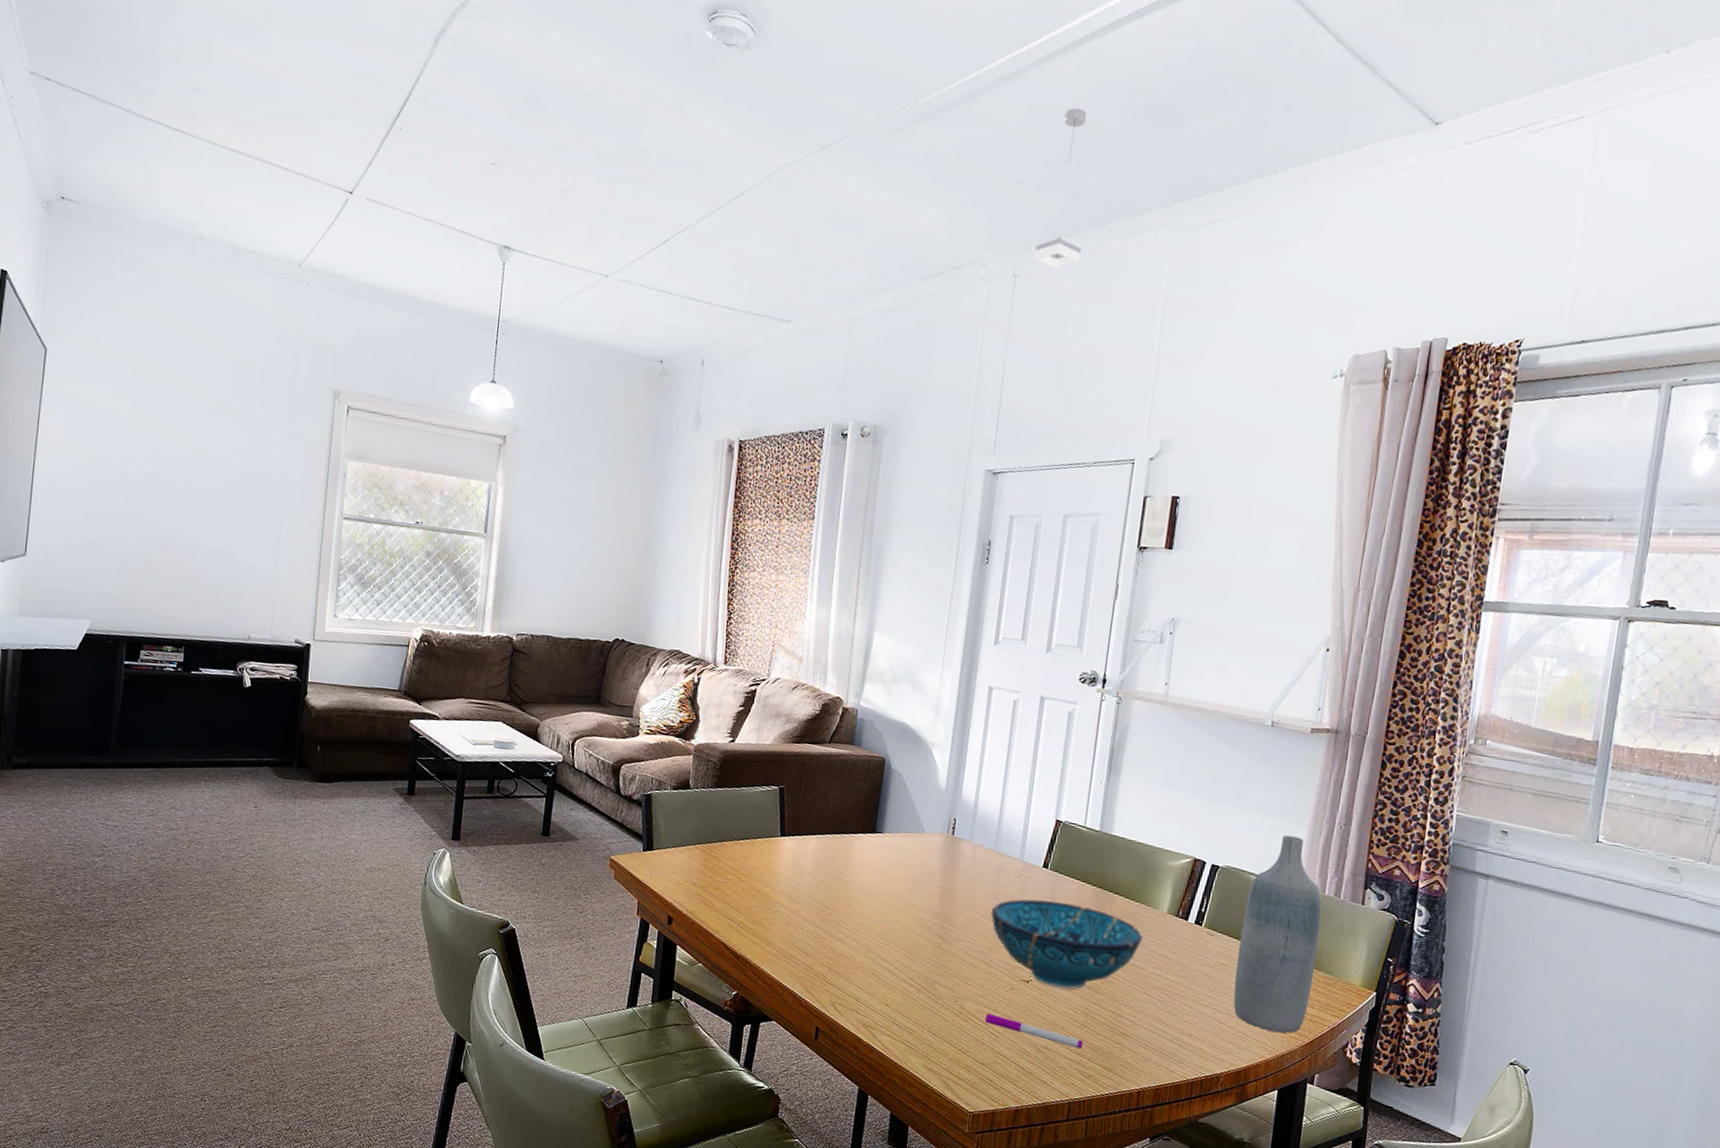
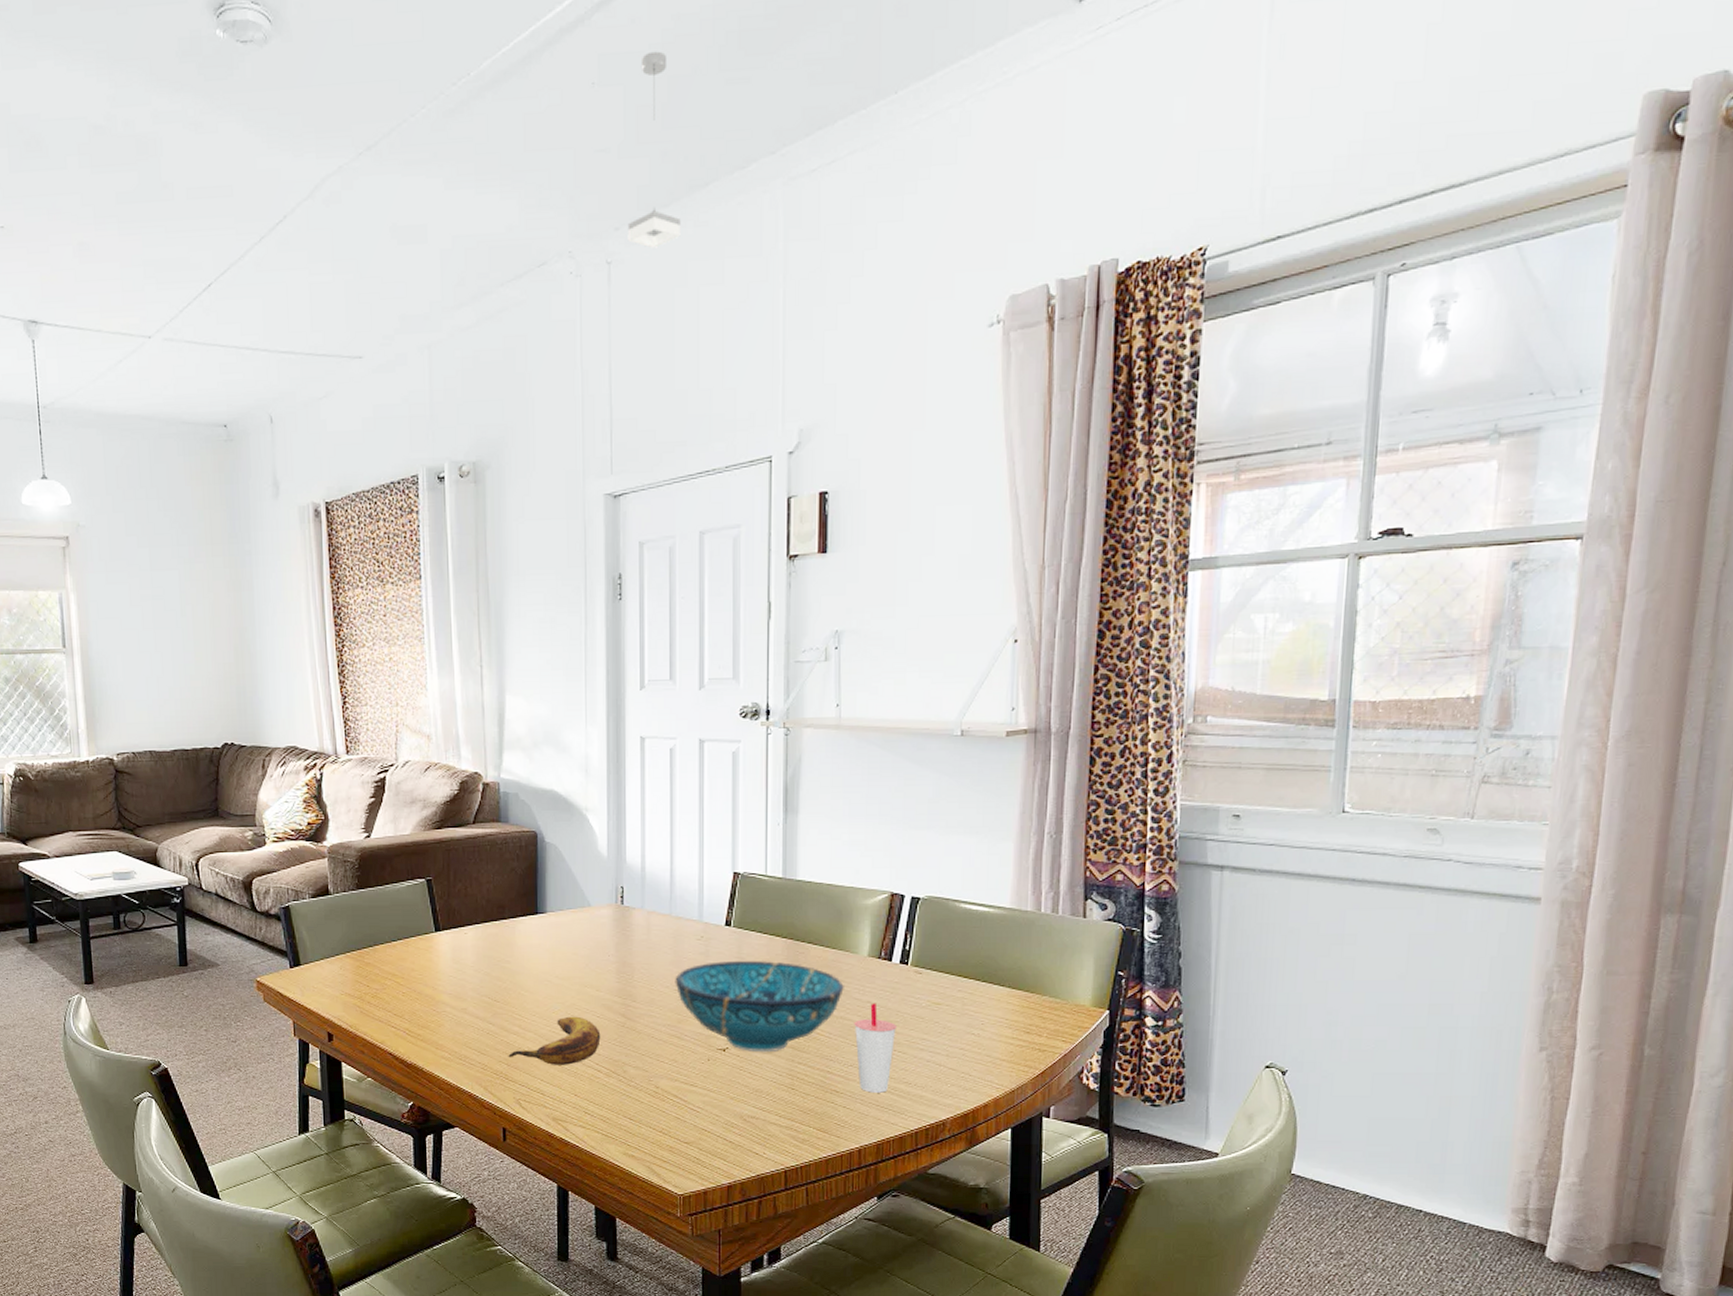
banana: none [830,931,918,977] -> present [508,1016,601,1065]
pen: present [985,1012,1083,1049] -> none [684,1088,793,1113]
cup: none [1146,956,1185,1041] -> present [854,1003,897,1093]
bottle: present [1233,835,1322,1033] -> none [950,854,1040,1068]

